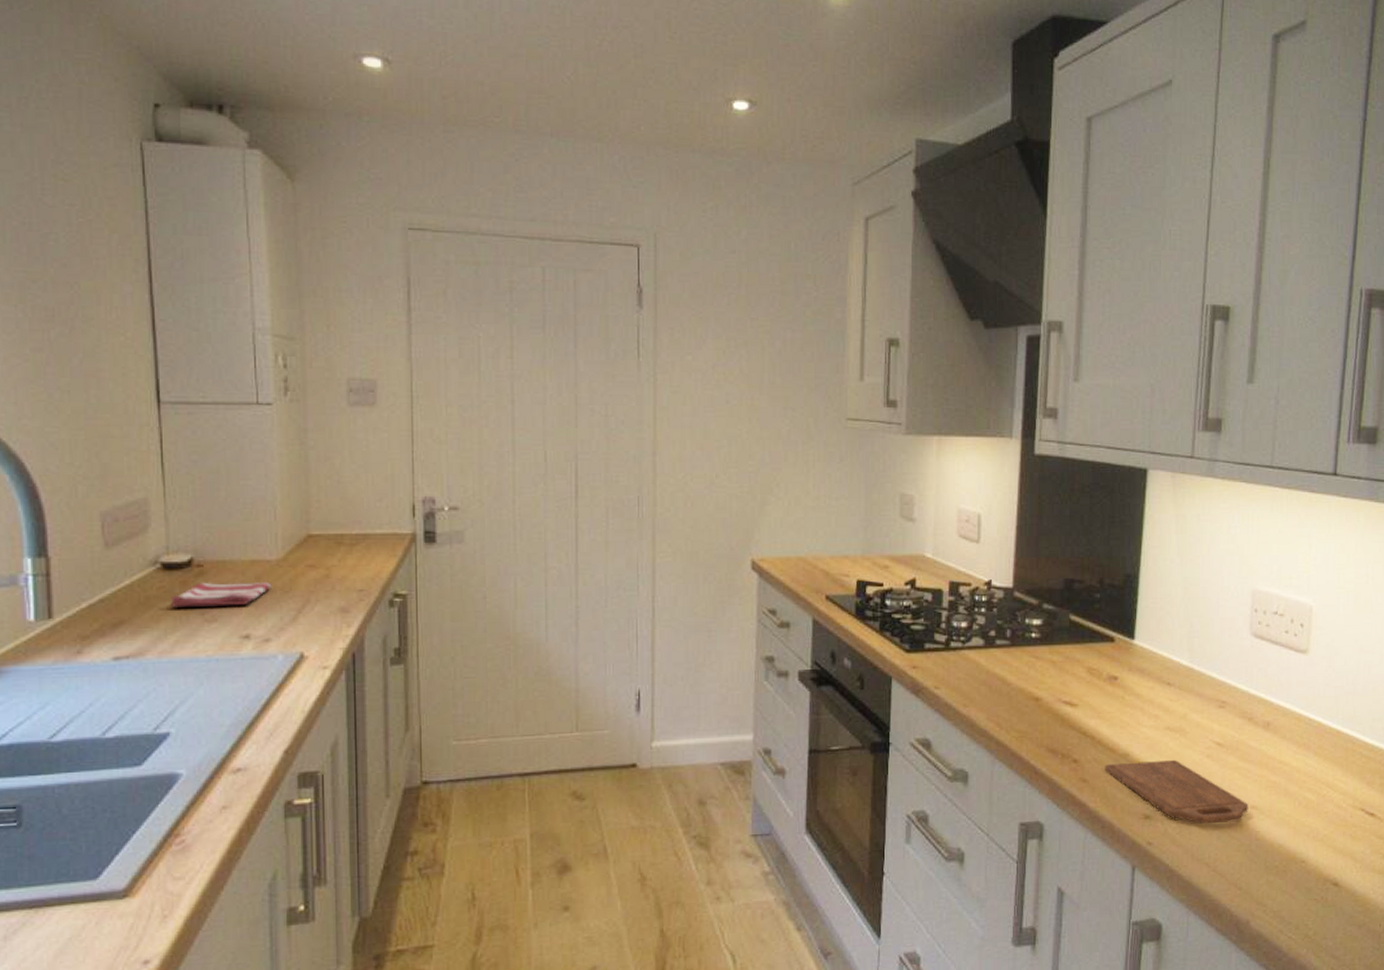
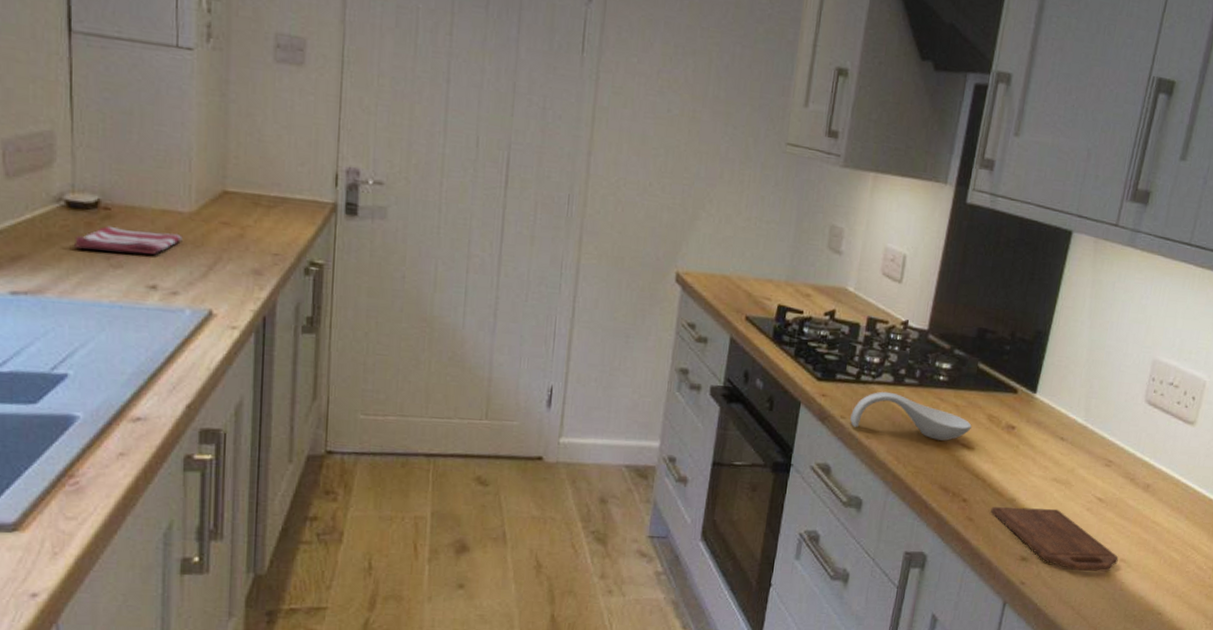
spoon rest: none [945,656,1072,700] -> present [850,391,972,441]

